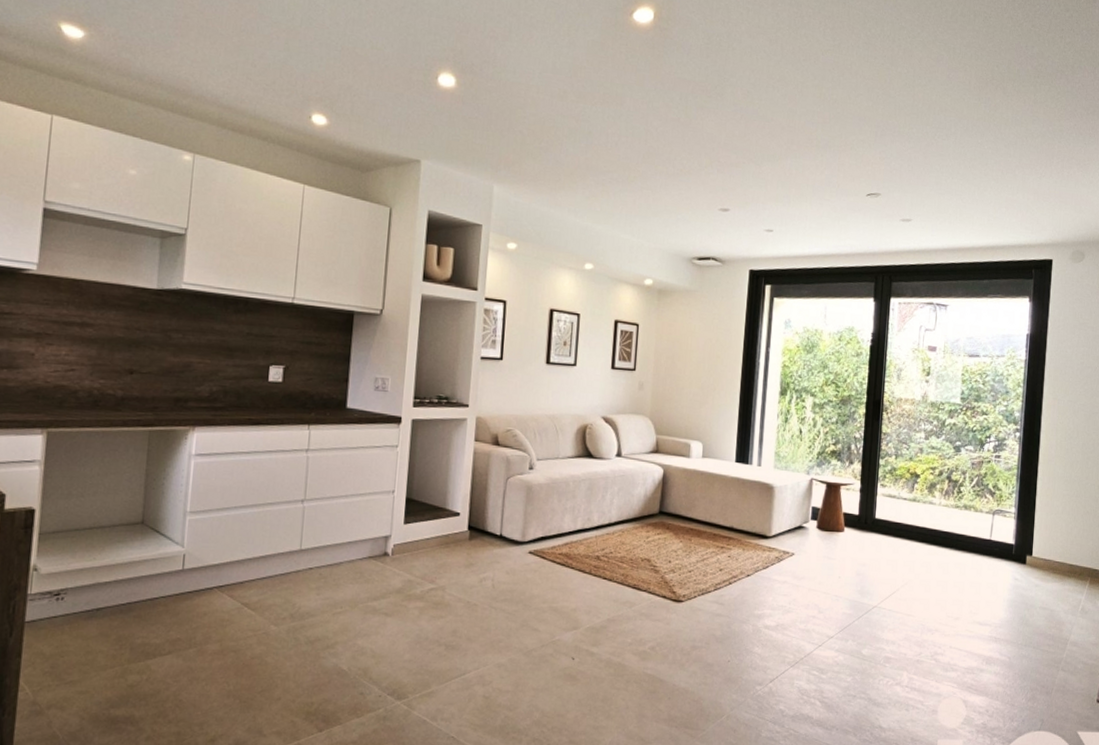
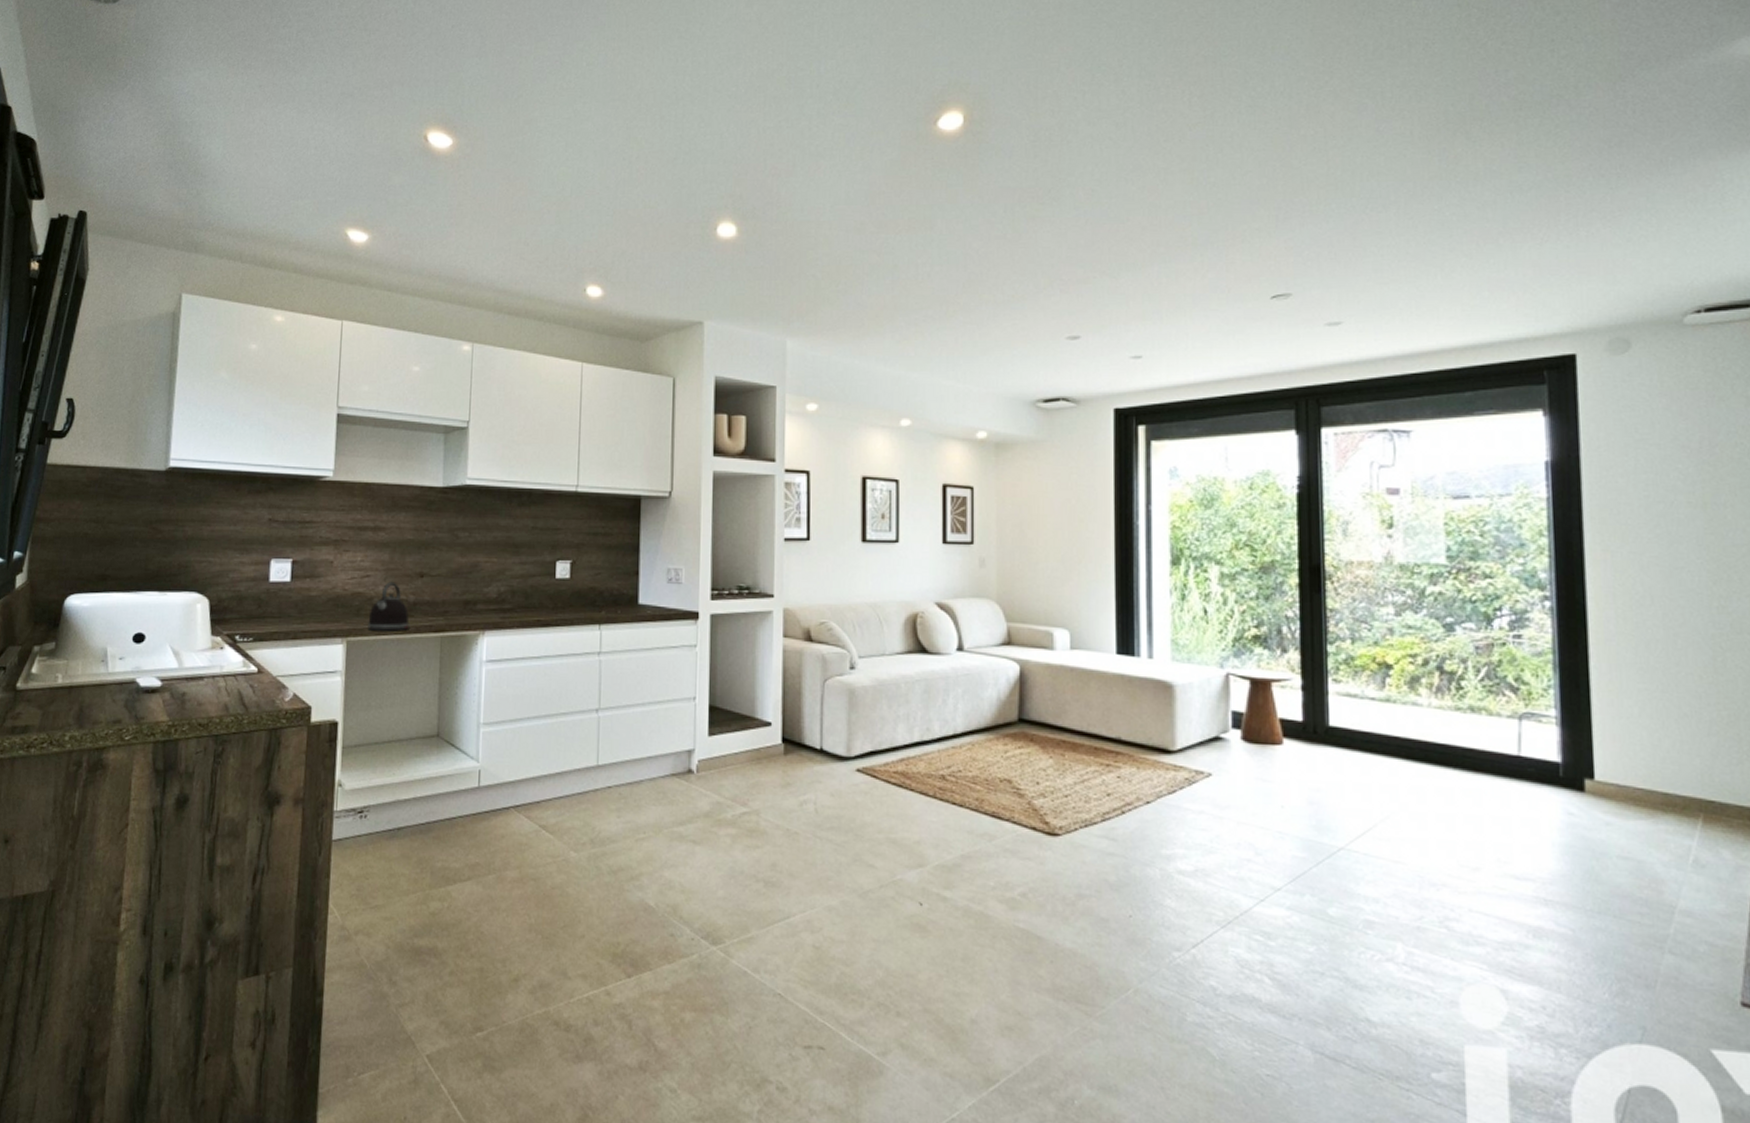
kettle: none [70,376,117,424] -> present [367,581,410,632]

